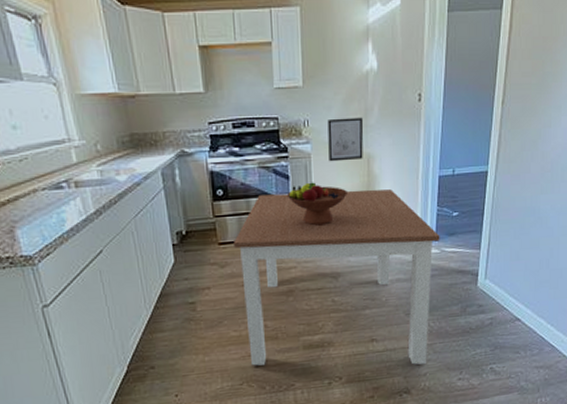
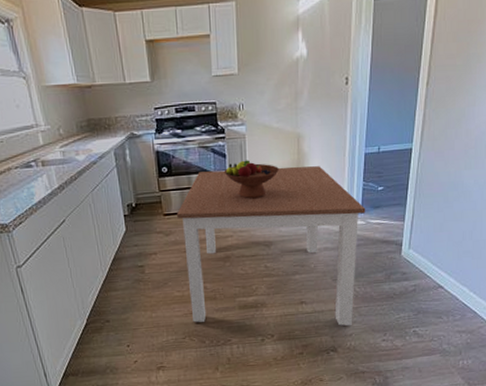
wall art: present [327,117,364,162] -> none [261,100,294,141]

